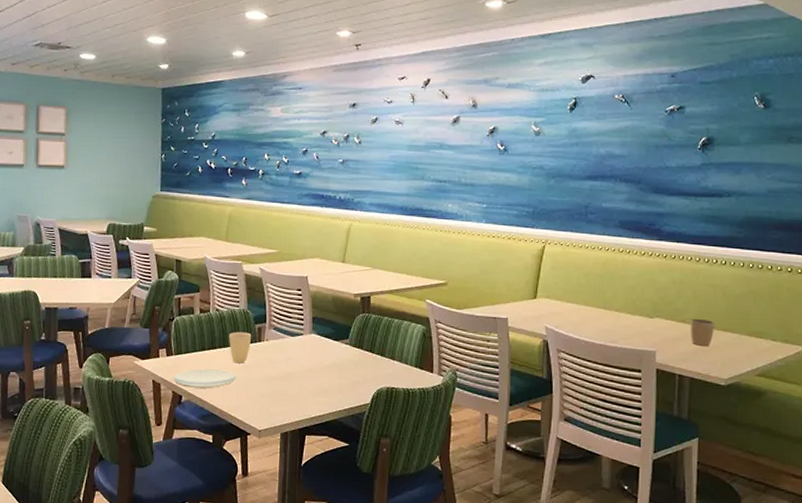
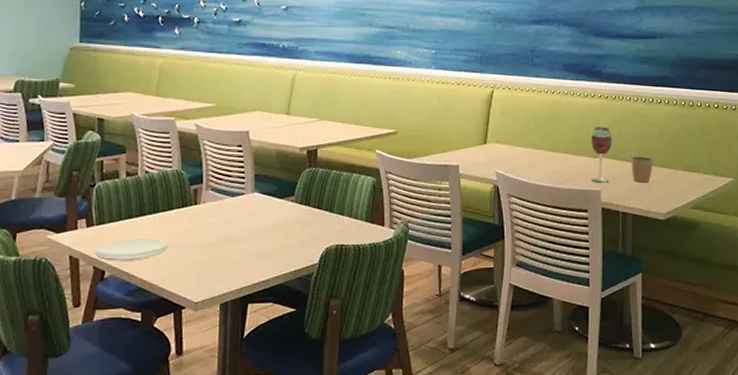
cup: present [228,332,252,364] -> none [159,195,187,230]
wineglass: none [646,286,670,344] -> present [590,127,612,183]

